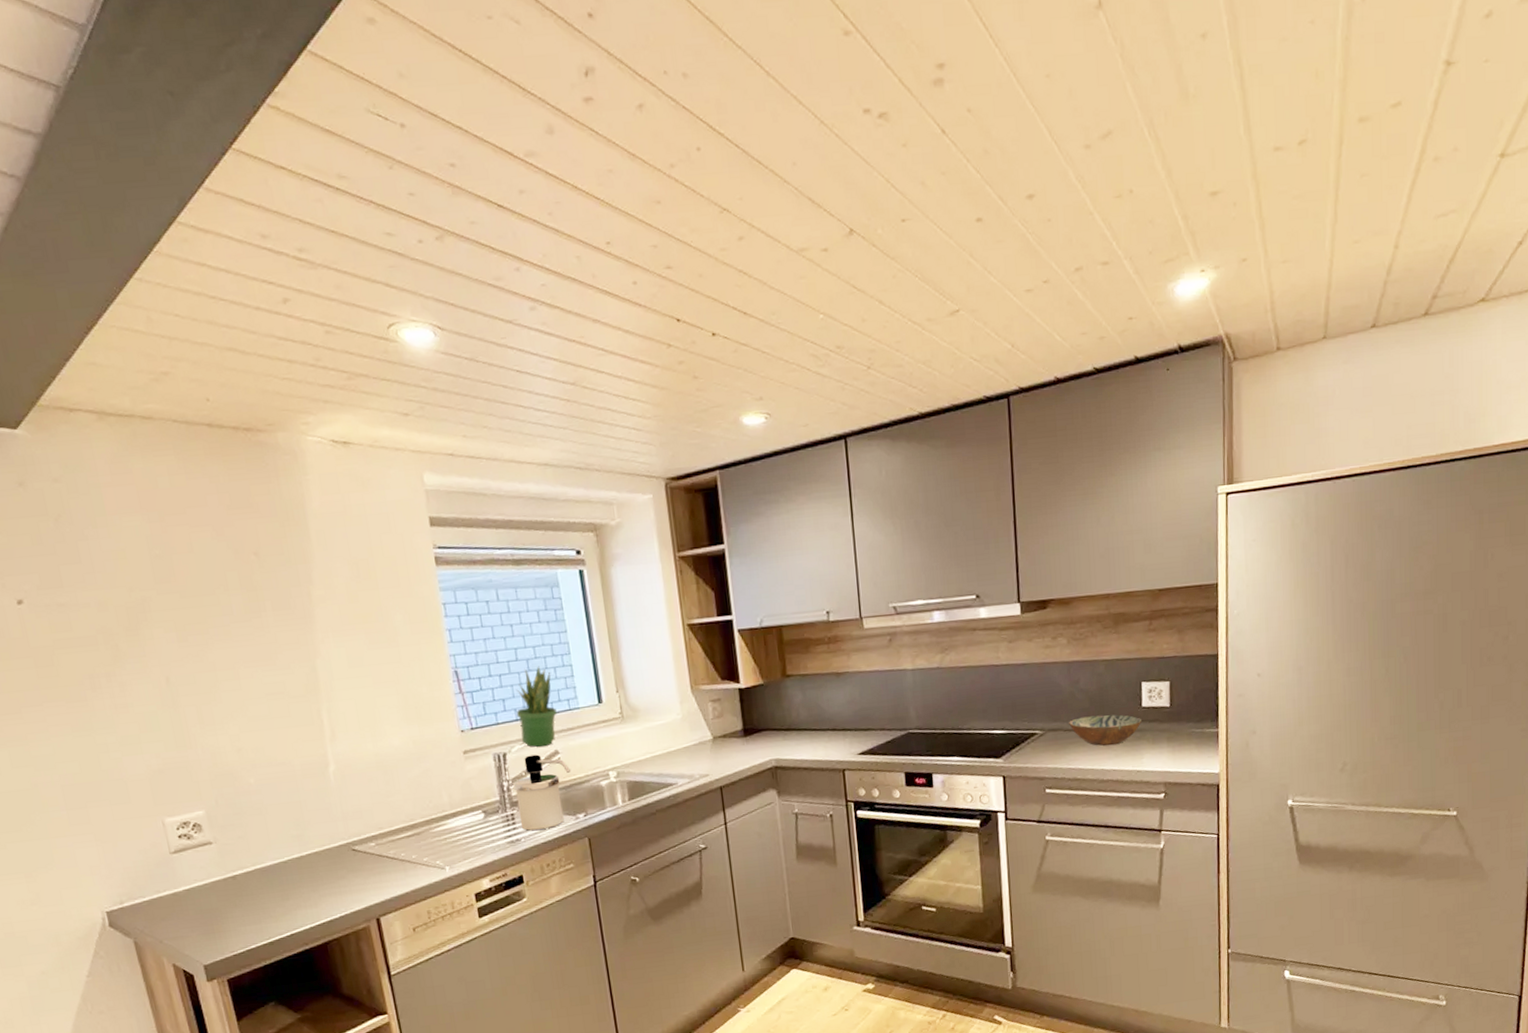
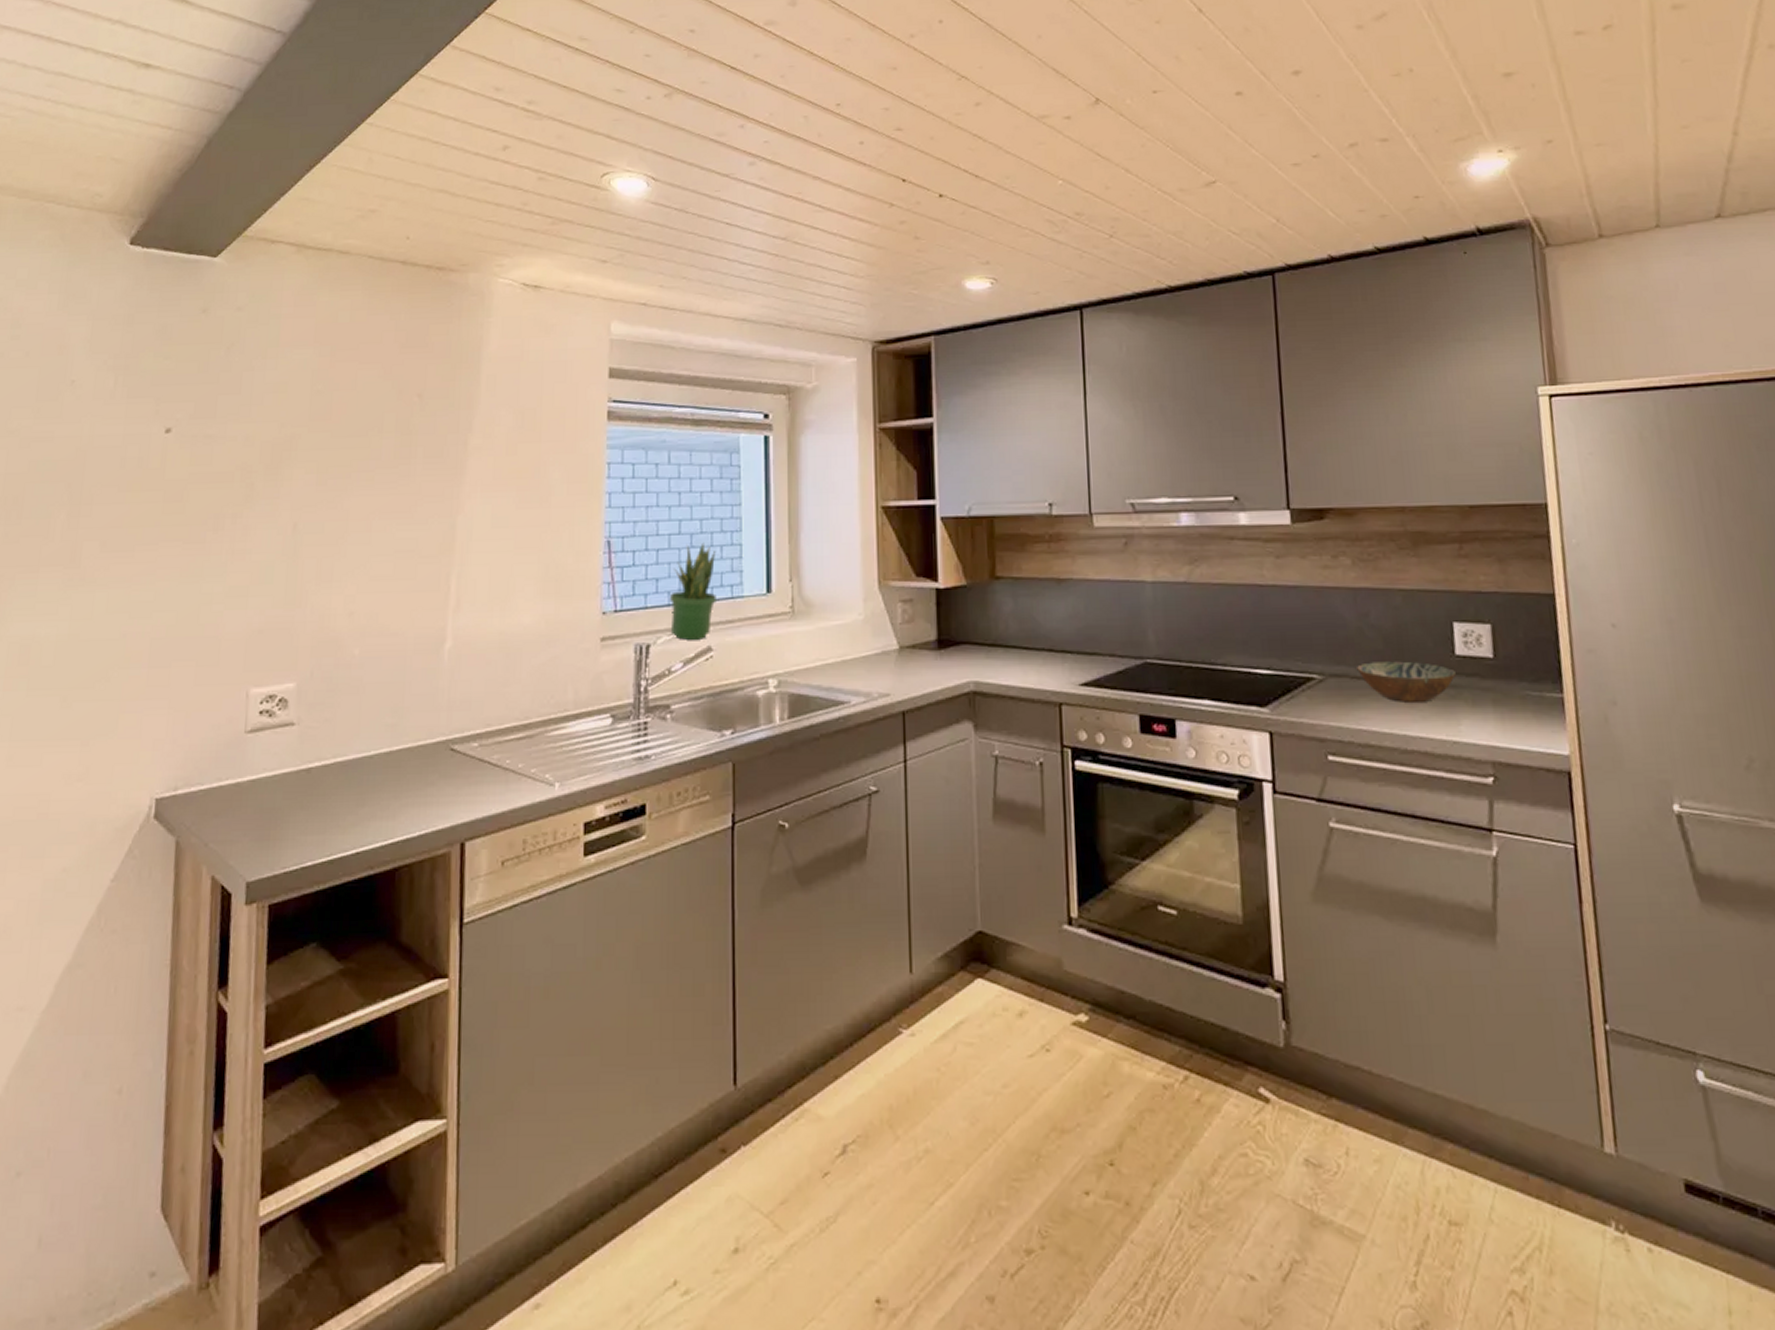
soap dispenser: present [513,754,571,831] -> none [652,649,724,746]

